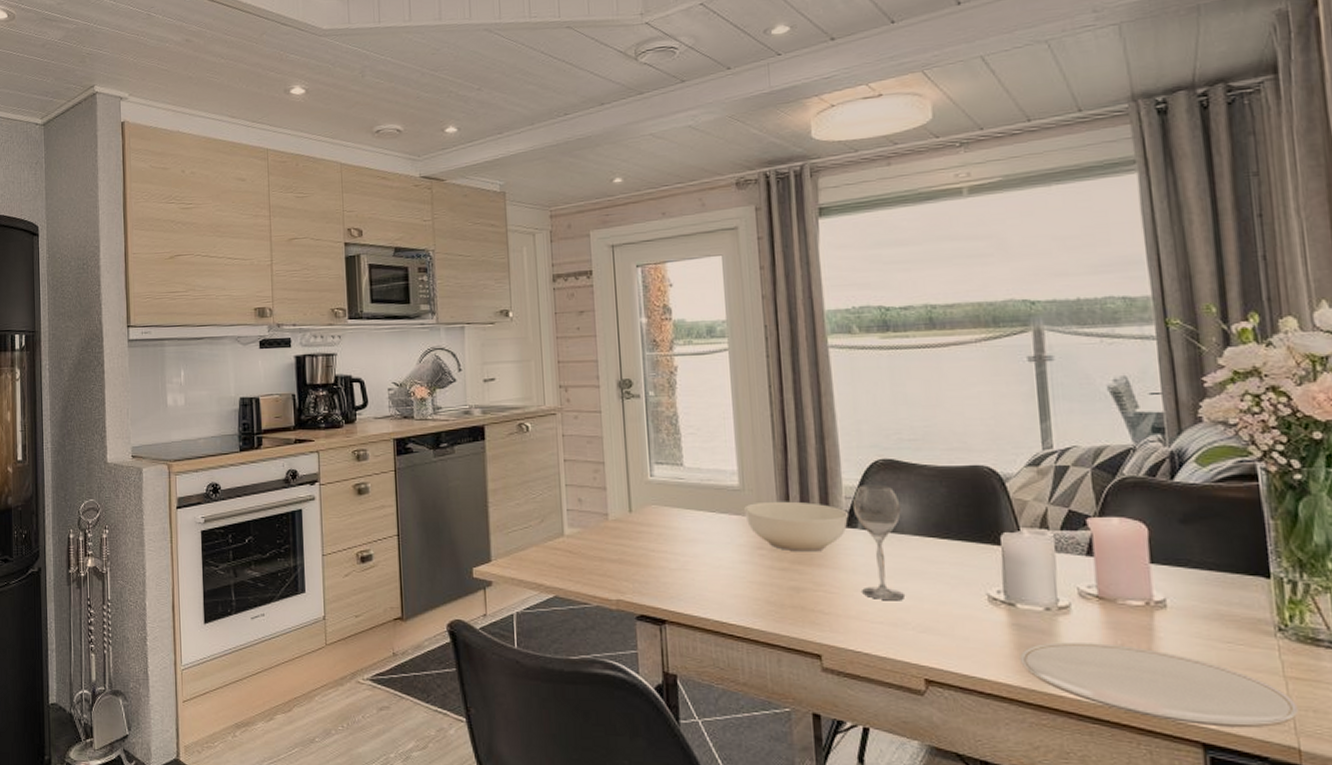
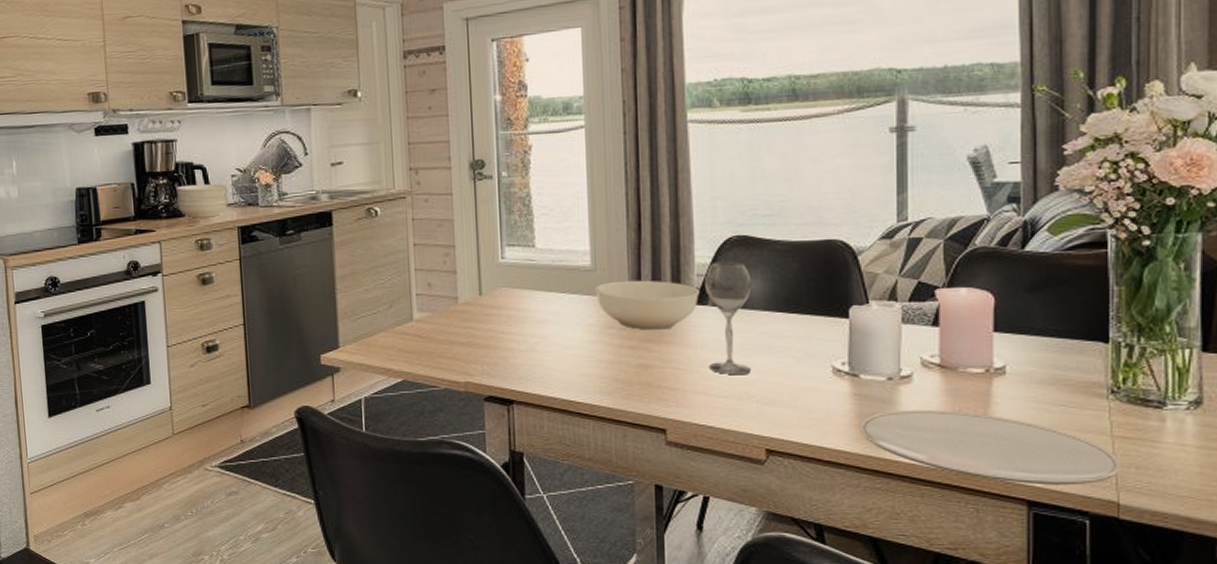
bowl: none [334,396,385,430] -> present [175,183,229,218]

